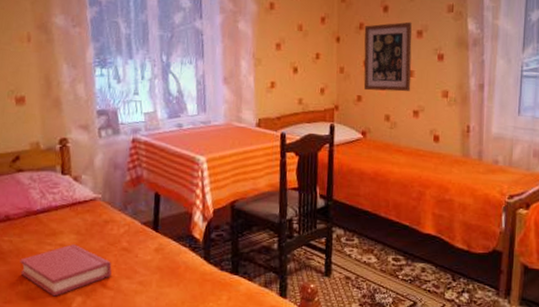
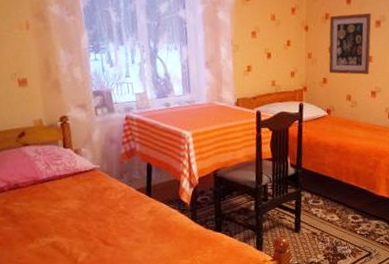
hardback book: present [20,244,112,297] -> none [30,208,112,253]

